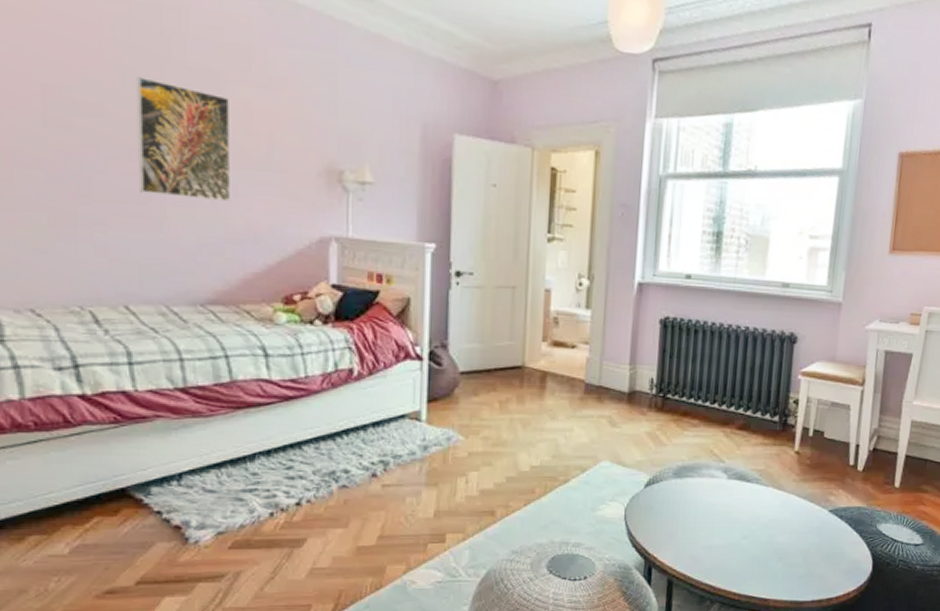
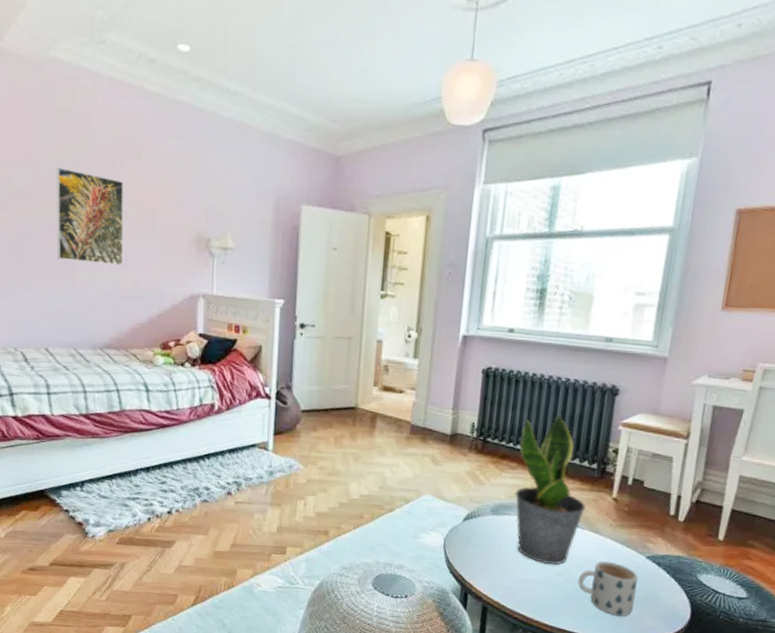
potted plant: none [697,365,769,528] -> present [515,414,586,565]
mug: none [764,518,822,575] -> present [578,561,638,616]

